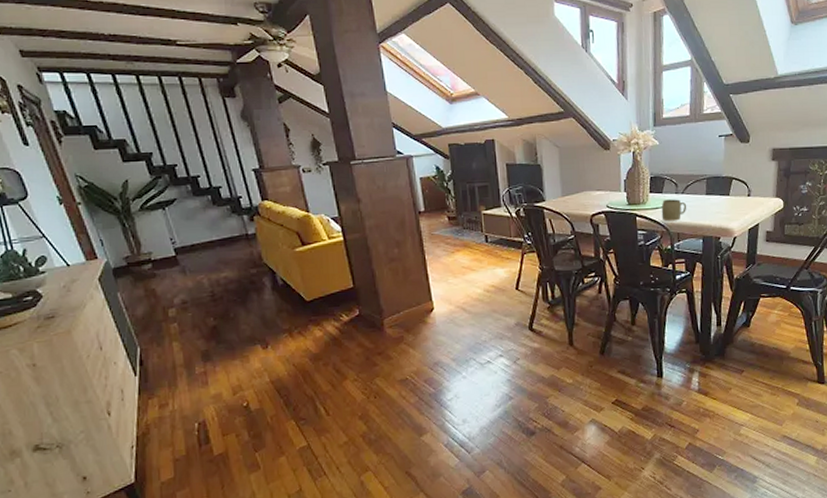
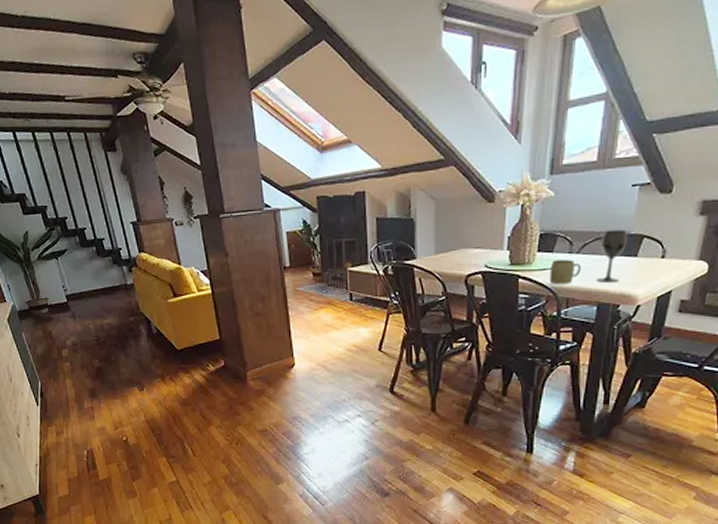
wine glass: none [699,173,720,218] -> present [597,229,628,282]

